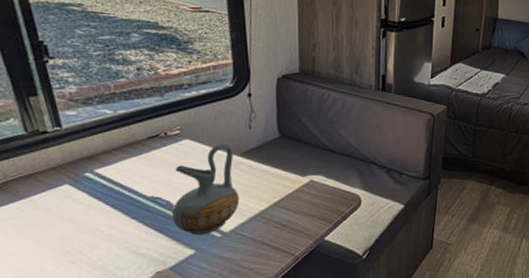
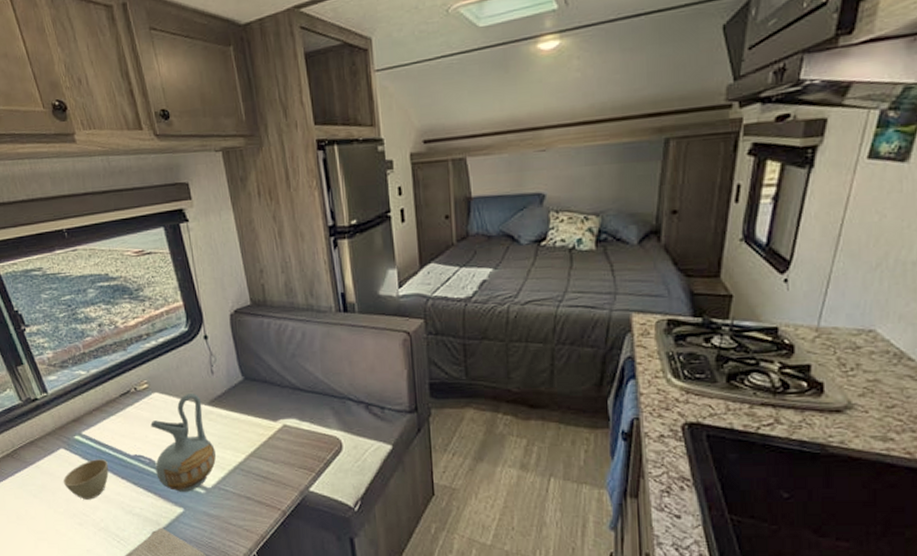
cup: none [60,197,119,238] -> present [63,459,109,500]

